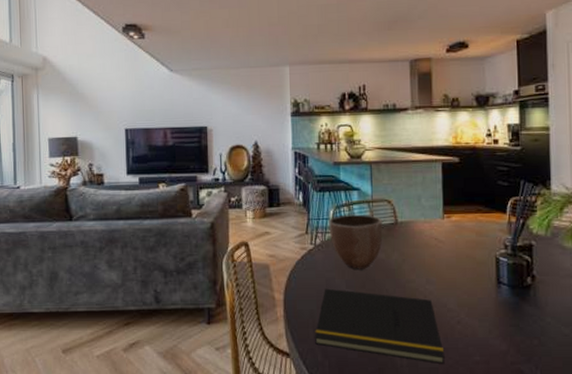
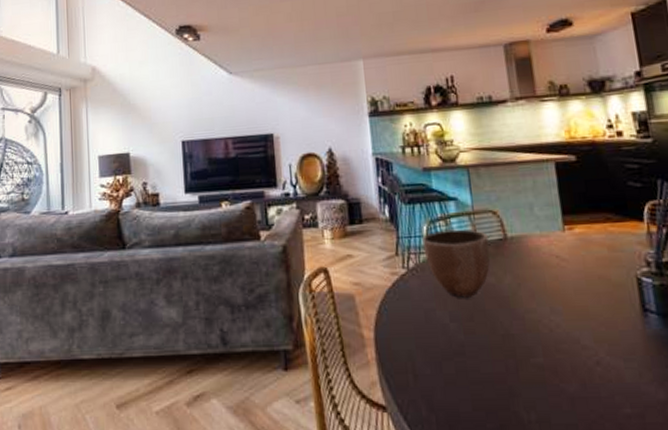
notepad: present [314,288,445,365] -> none [415,322,586,420]

